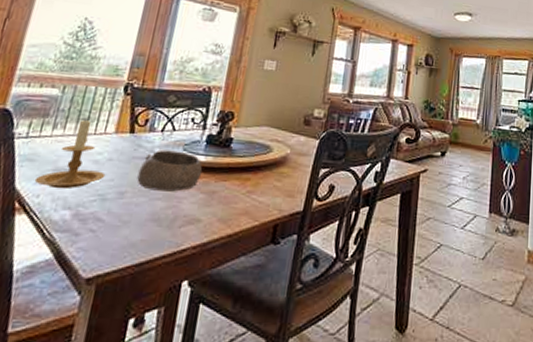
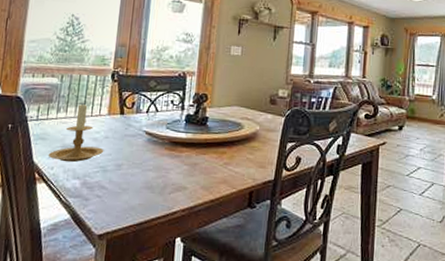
bowl: present [137,149,203,192] -> none [130,128,185,164]

